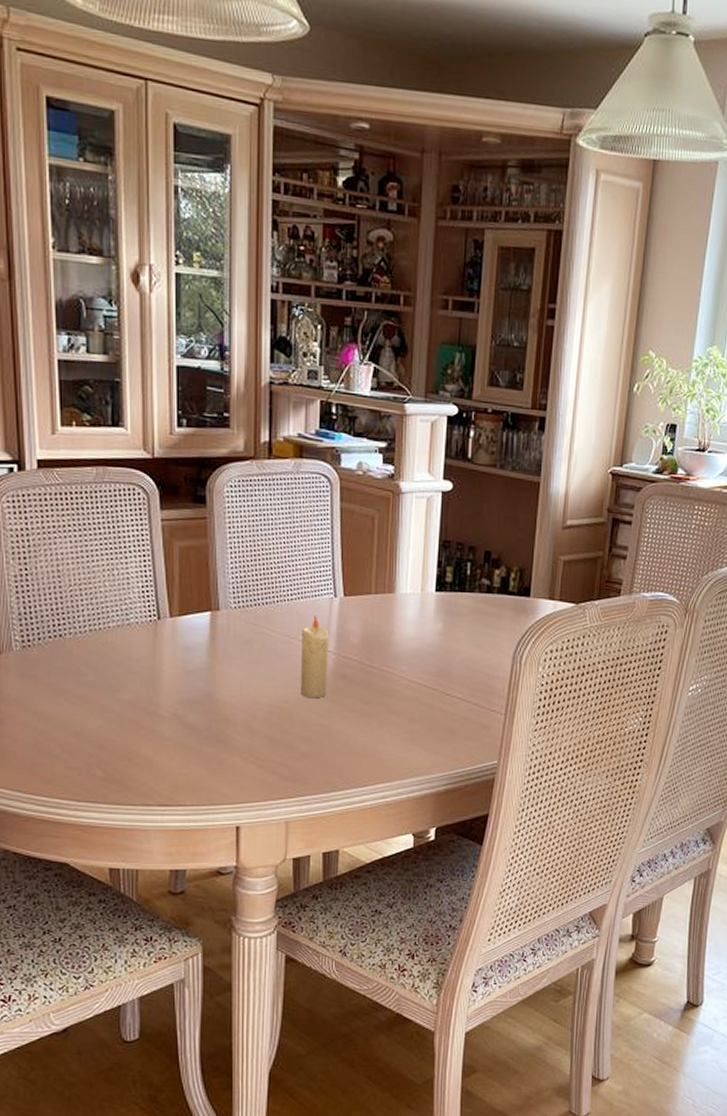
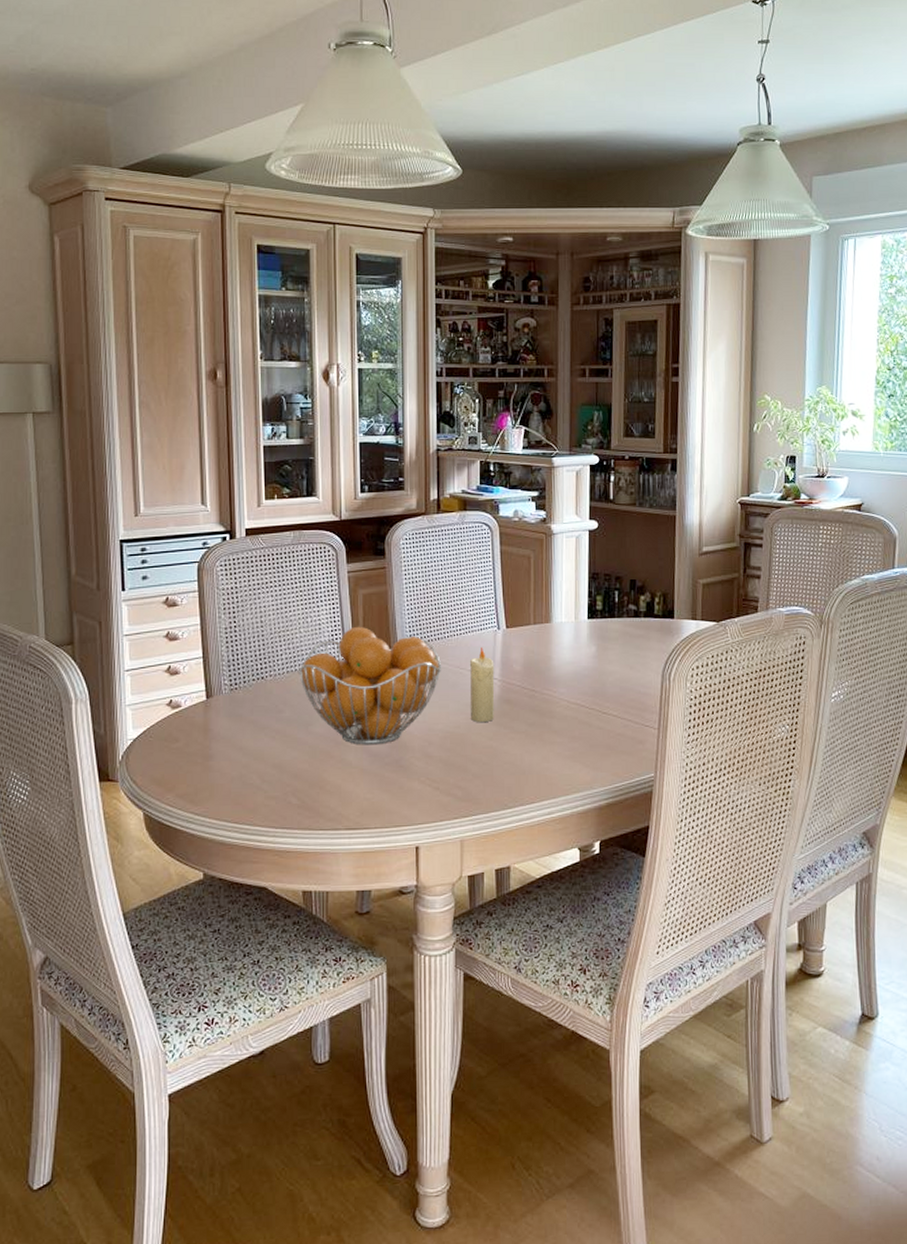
fruit basket: none [103,583,270,717] -> present [299,626,442,745]

